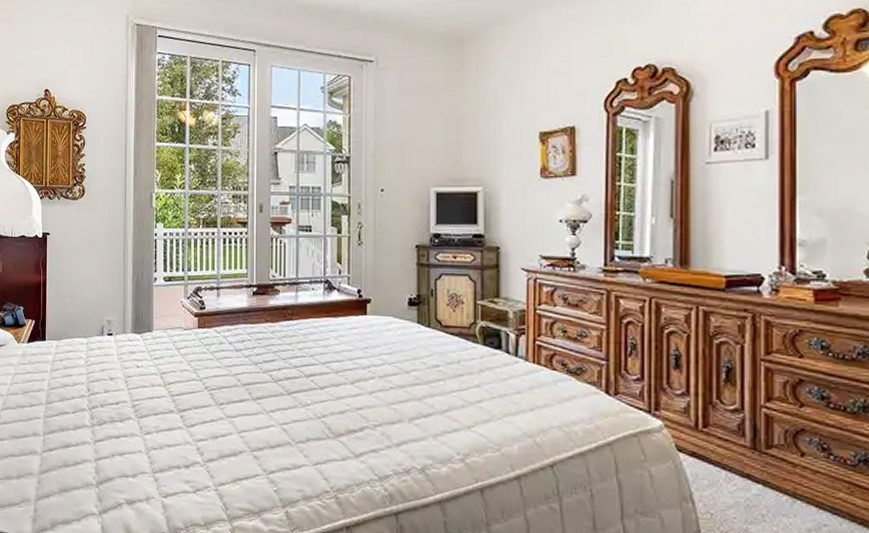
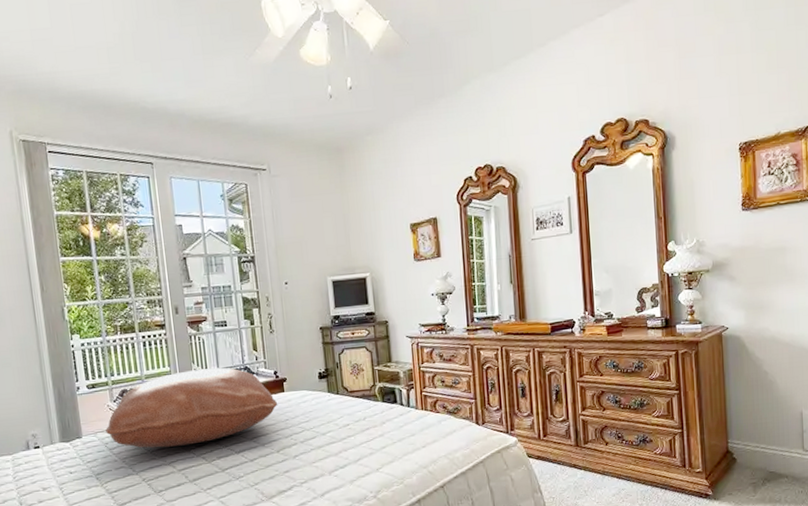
pillow: none [176,276,358,359] -> present [106,367,278,448]

